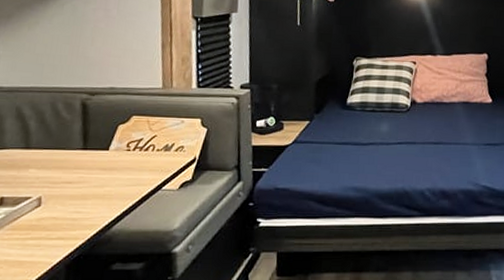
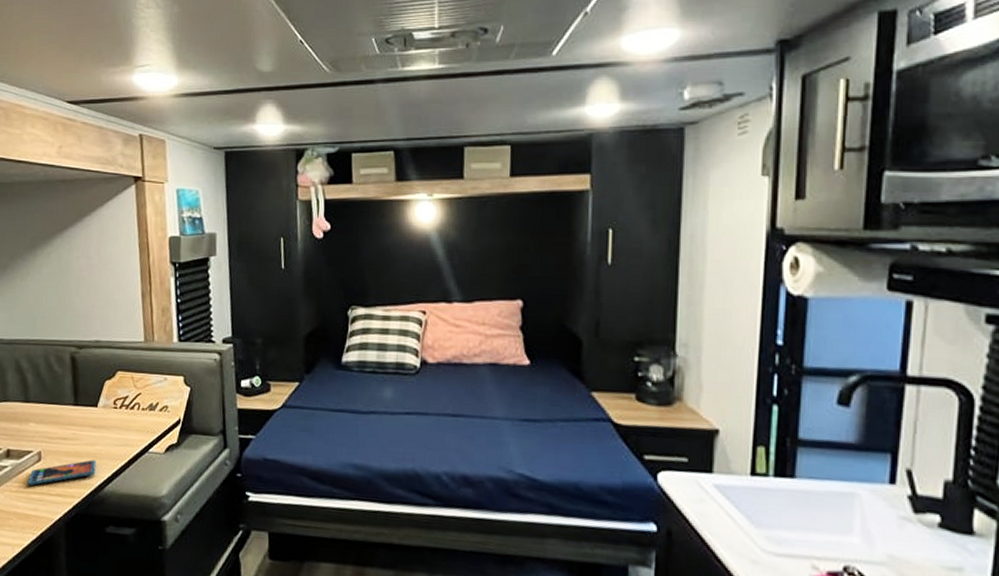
smartphone: none [23,201,105,232] -> present [27,460,96,486]

